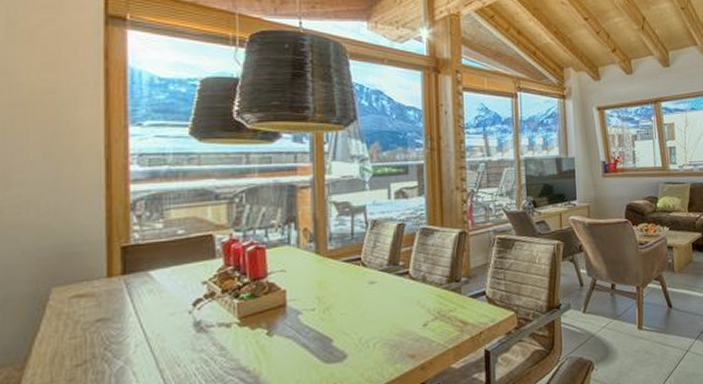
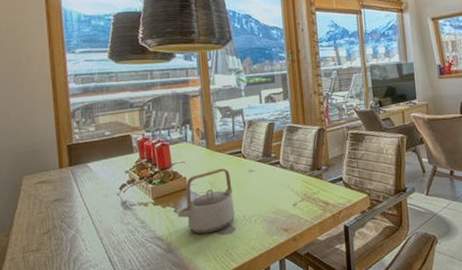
teapot: none [272,278,349,364] -> present [178,168,236,234]

